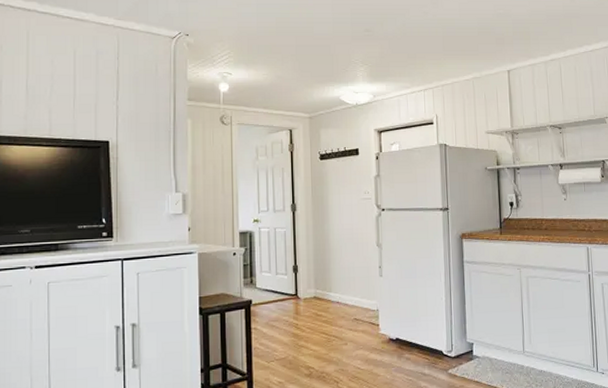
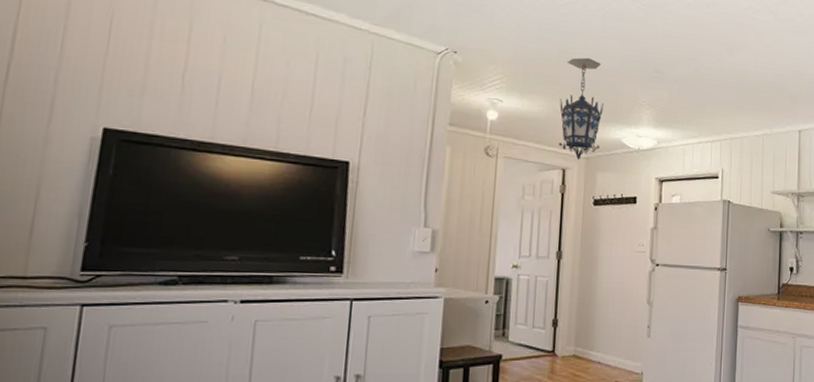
hanging lantern: none [282,25,321,120] -> present [558,57,603,160]

